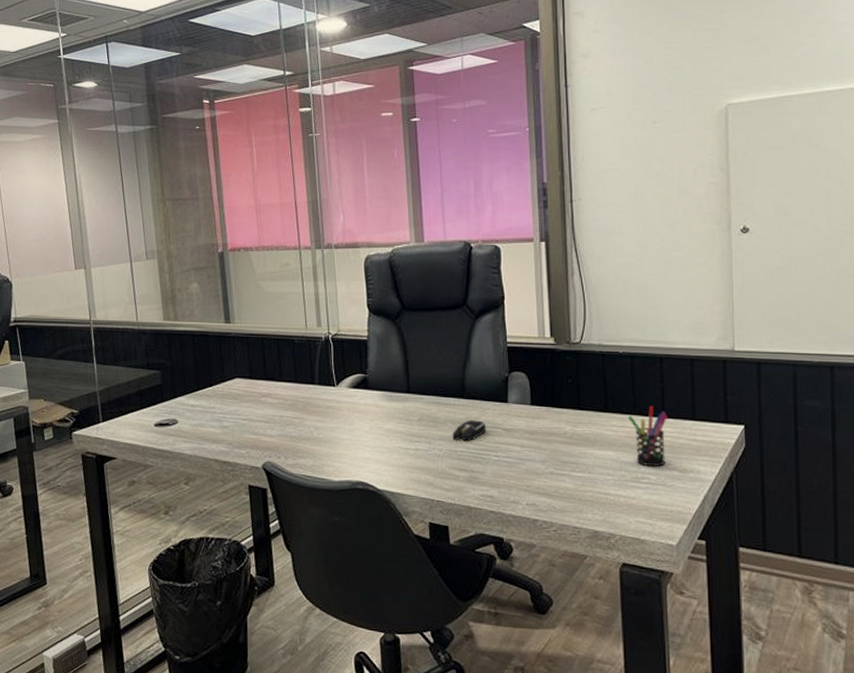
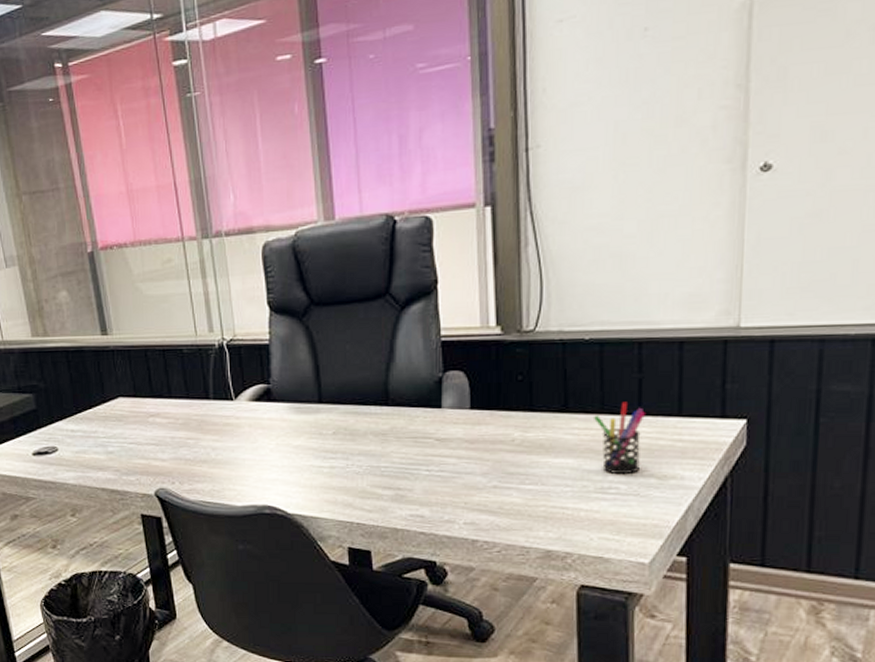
computer mouse: present [452,420,487,442] -> none [374,430,416,456]

